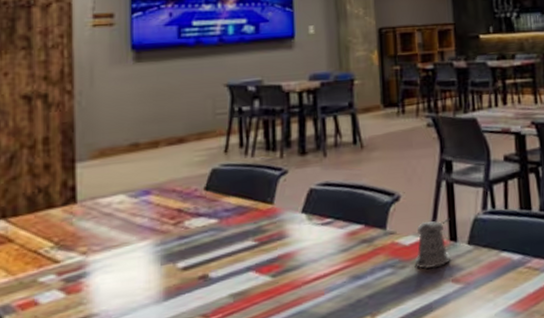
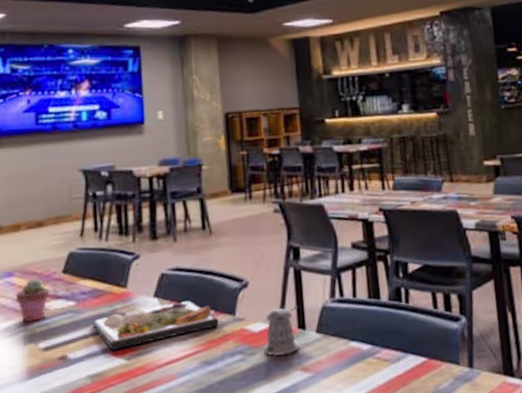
potted succulent: none [153,196,189,242] -> present [16,279,49,323]
dinner plate: none [236,215,369,268] -> present [92,300,219,350]

